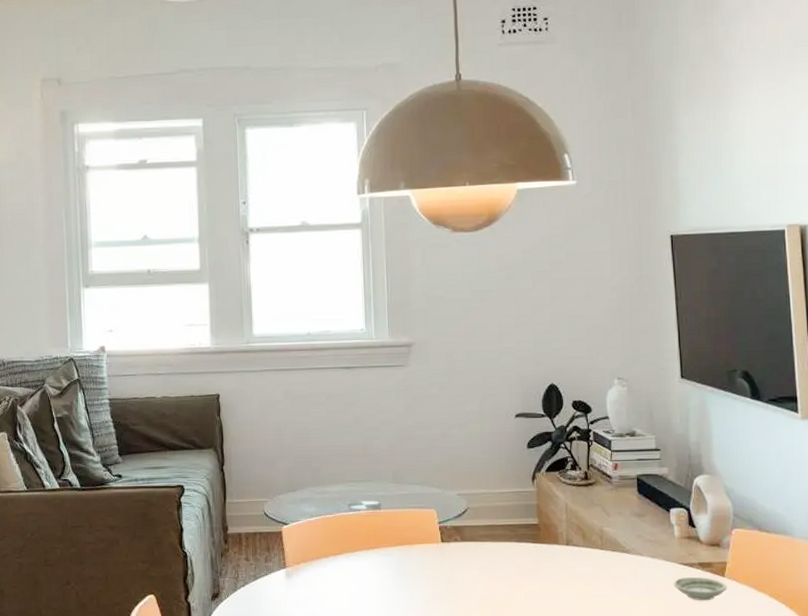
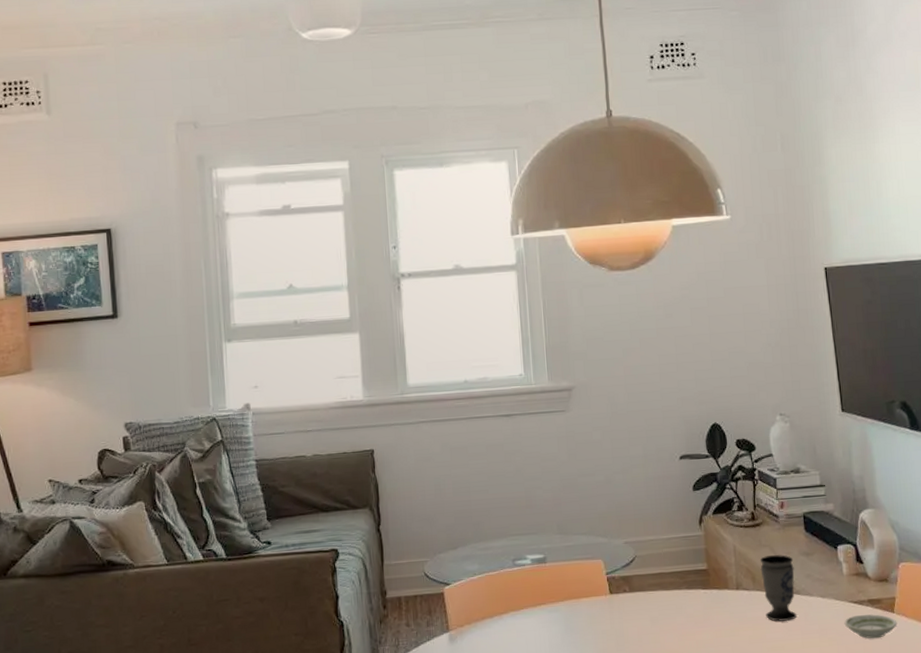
cup: none [591,514,625,578] -> present [760,555,797,622]

